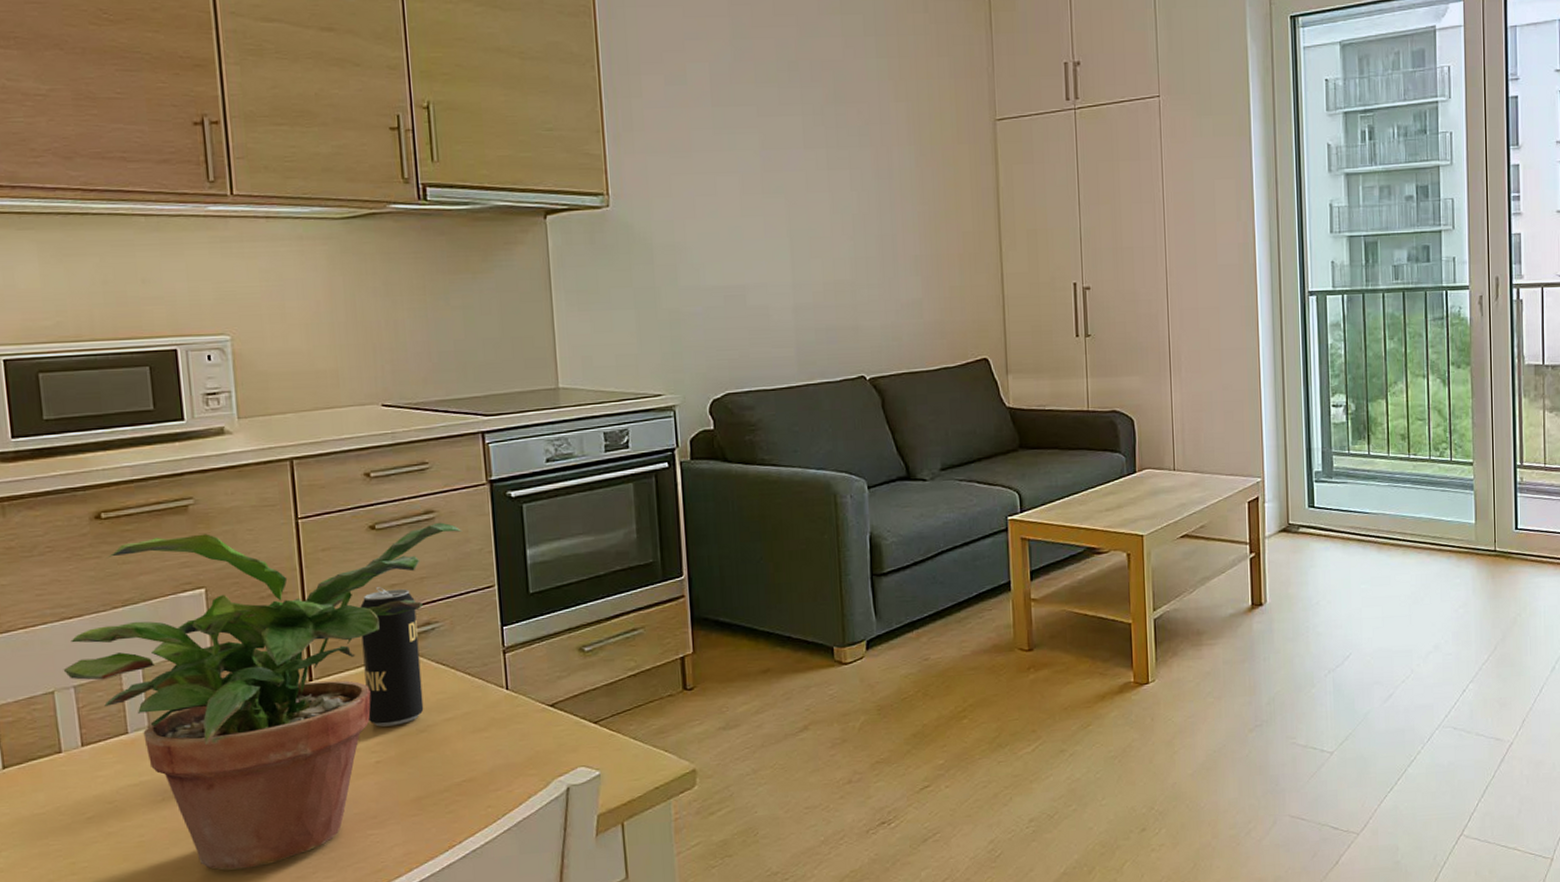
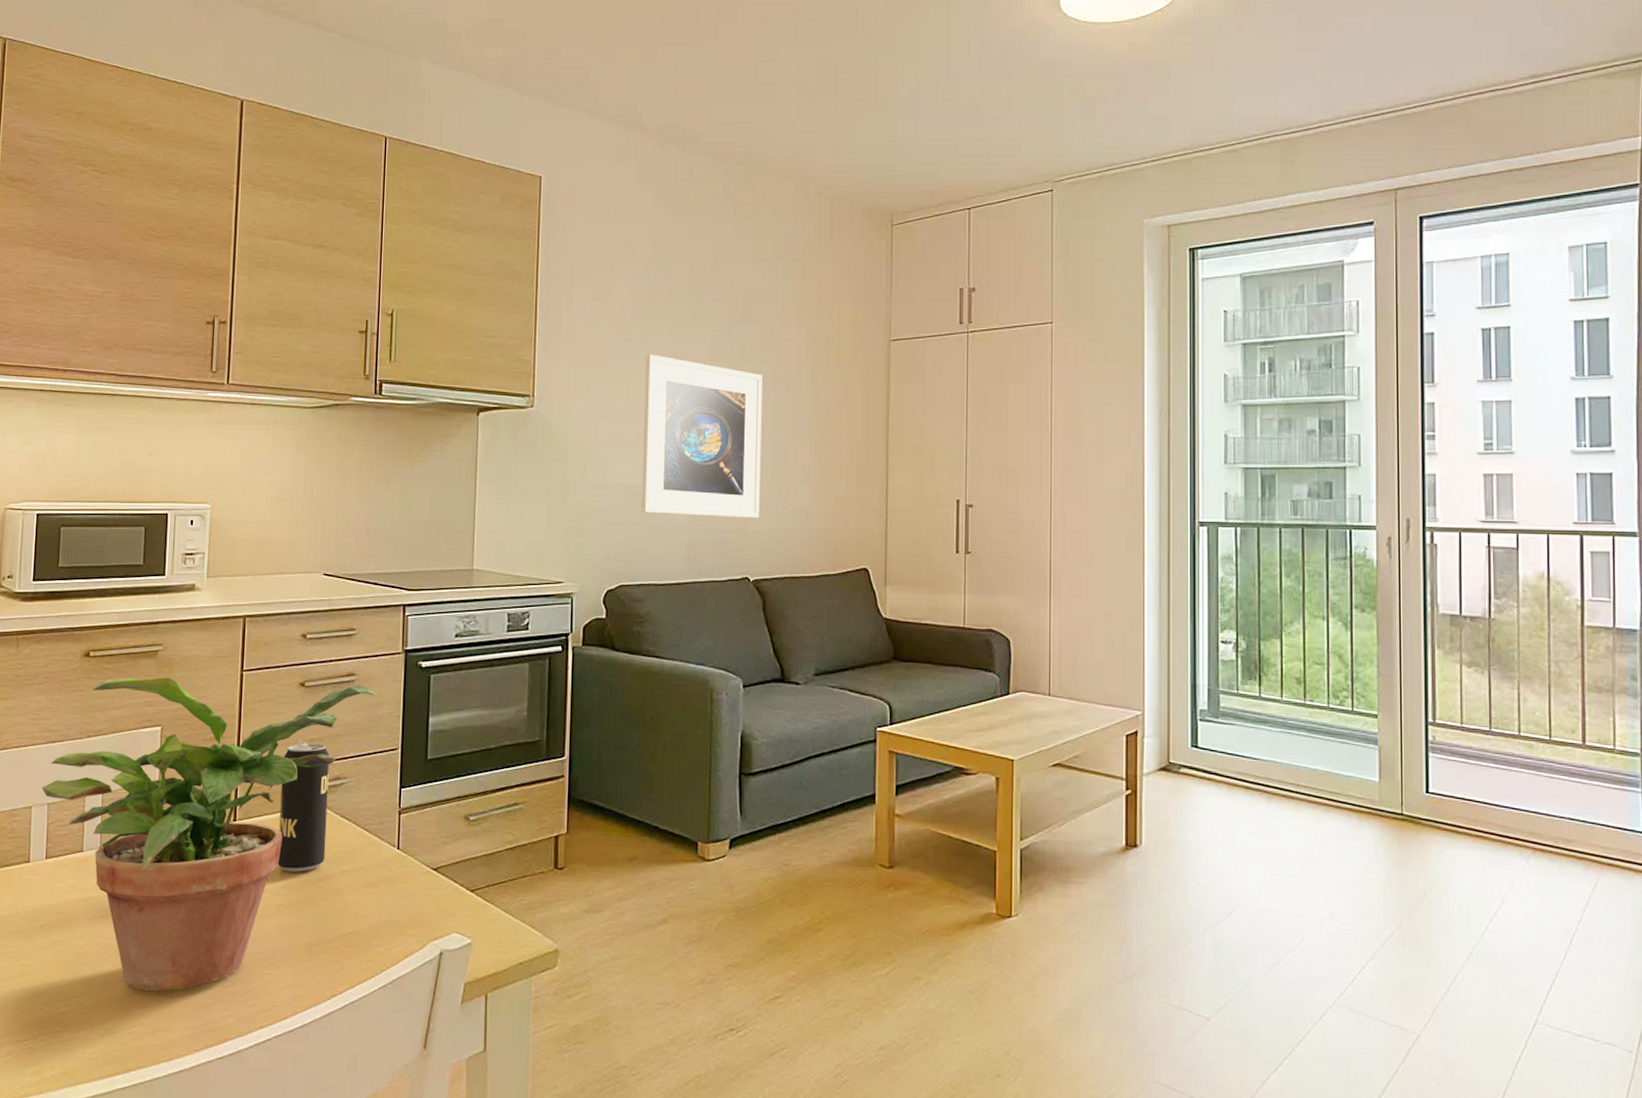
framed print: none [732,143,871,316] -> present [642,354,763,519]

